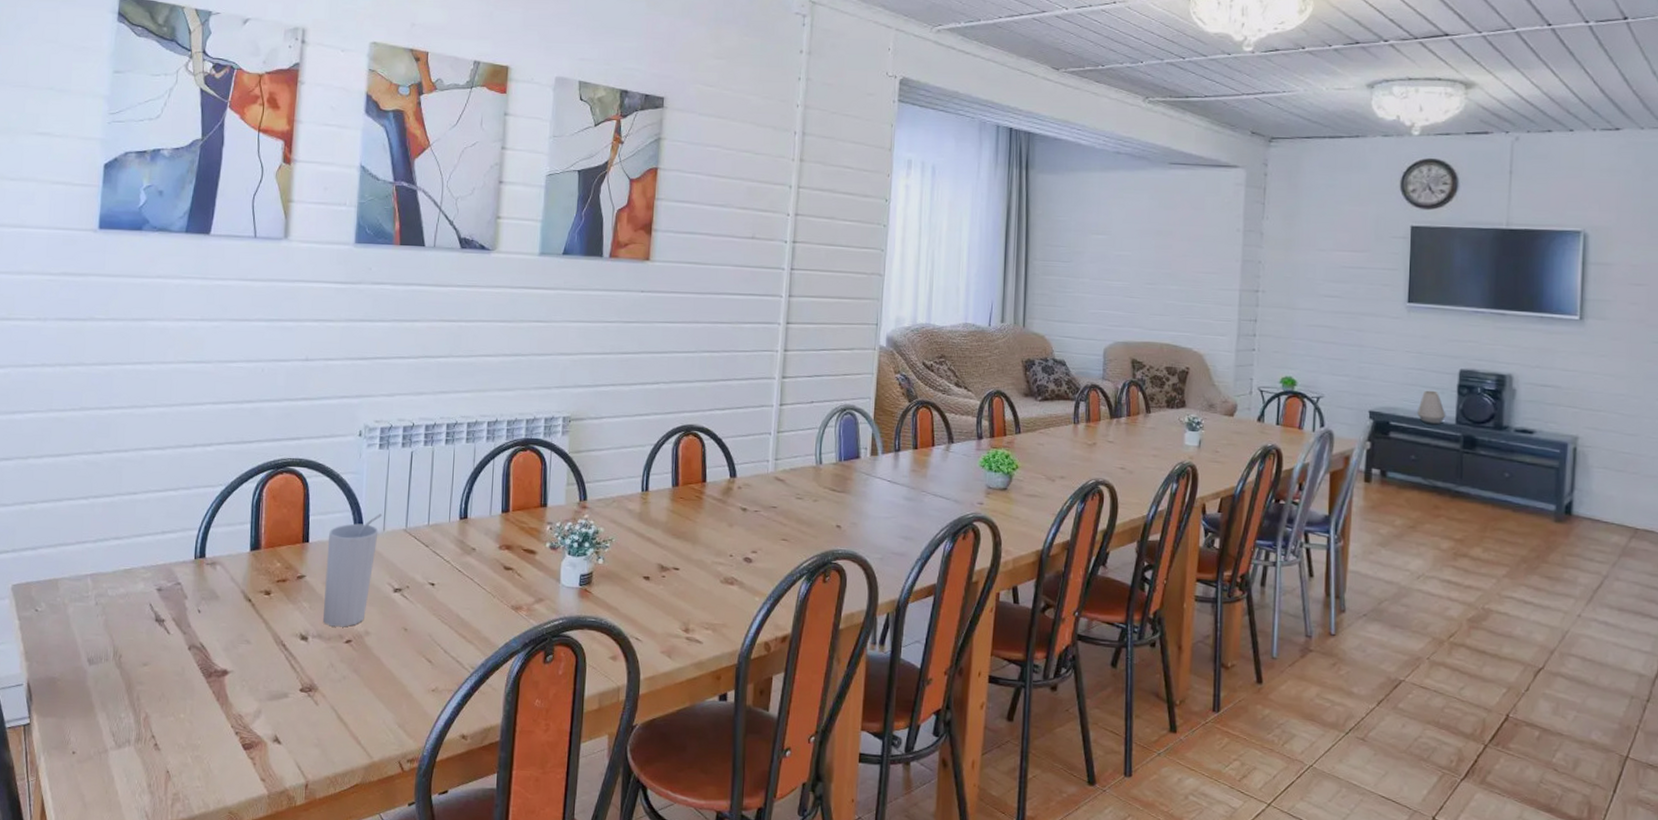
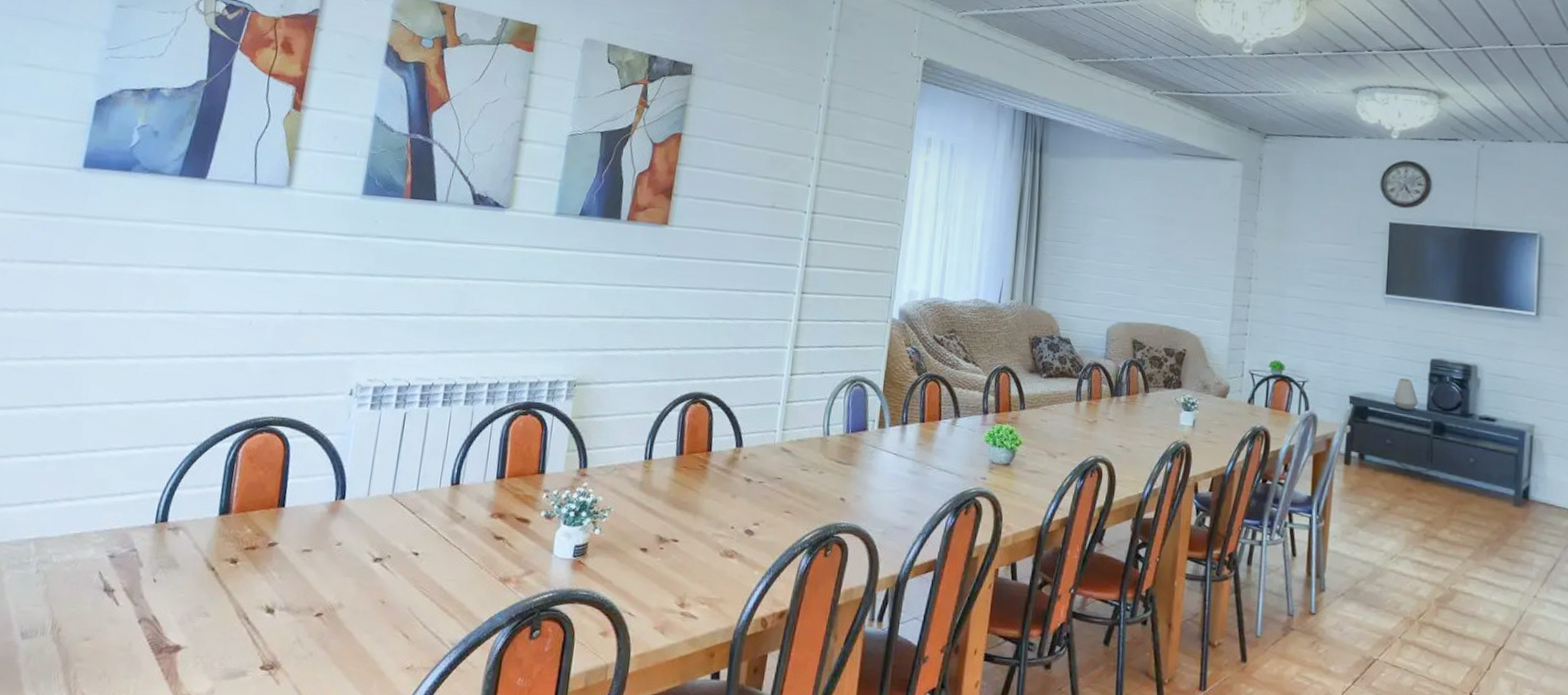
cup: present [323,514,382,627] -> none [293,478,367,599]

